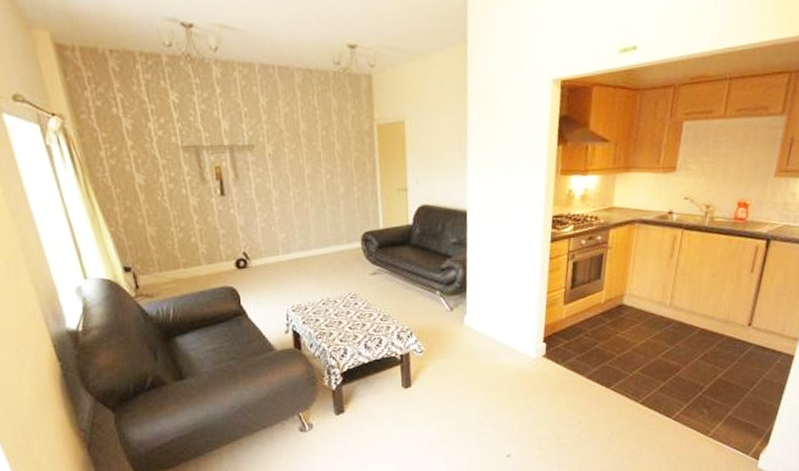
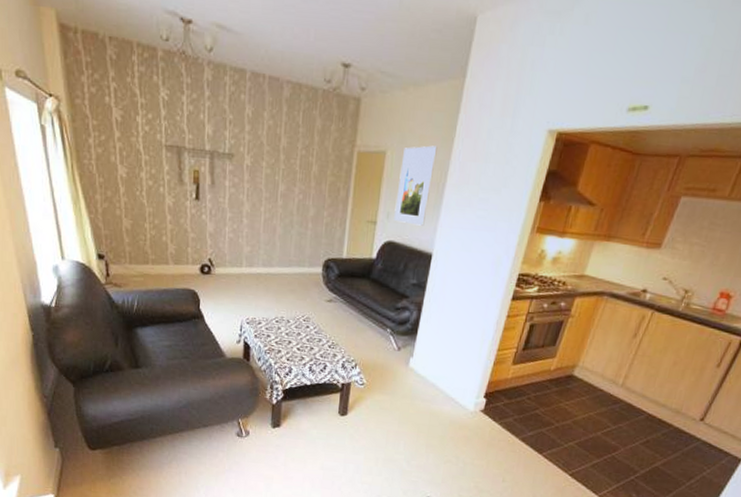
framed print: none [421,109,454,186] -> present [394,145,438,226]

